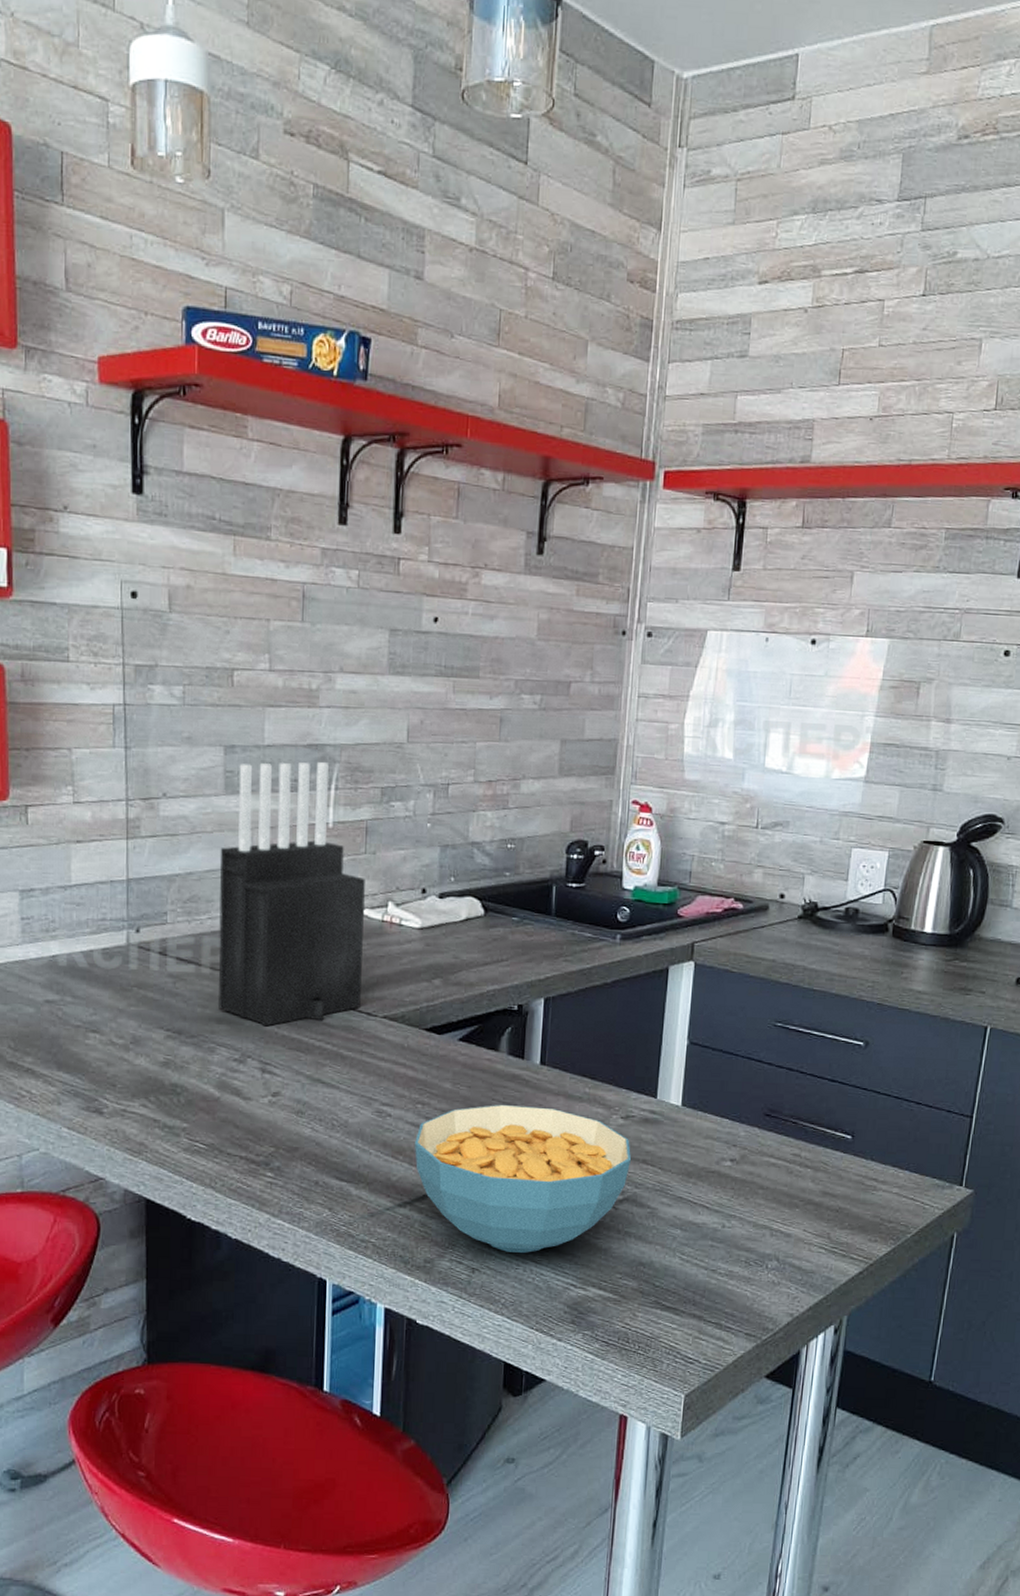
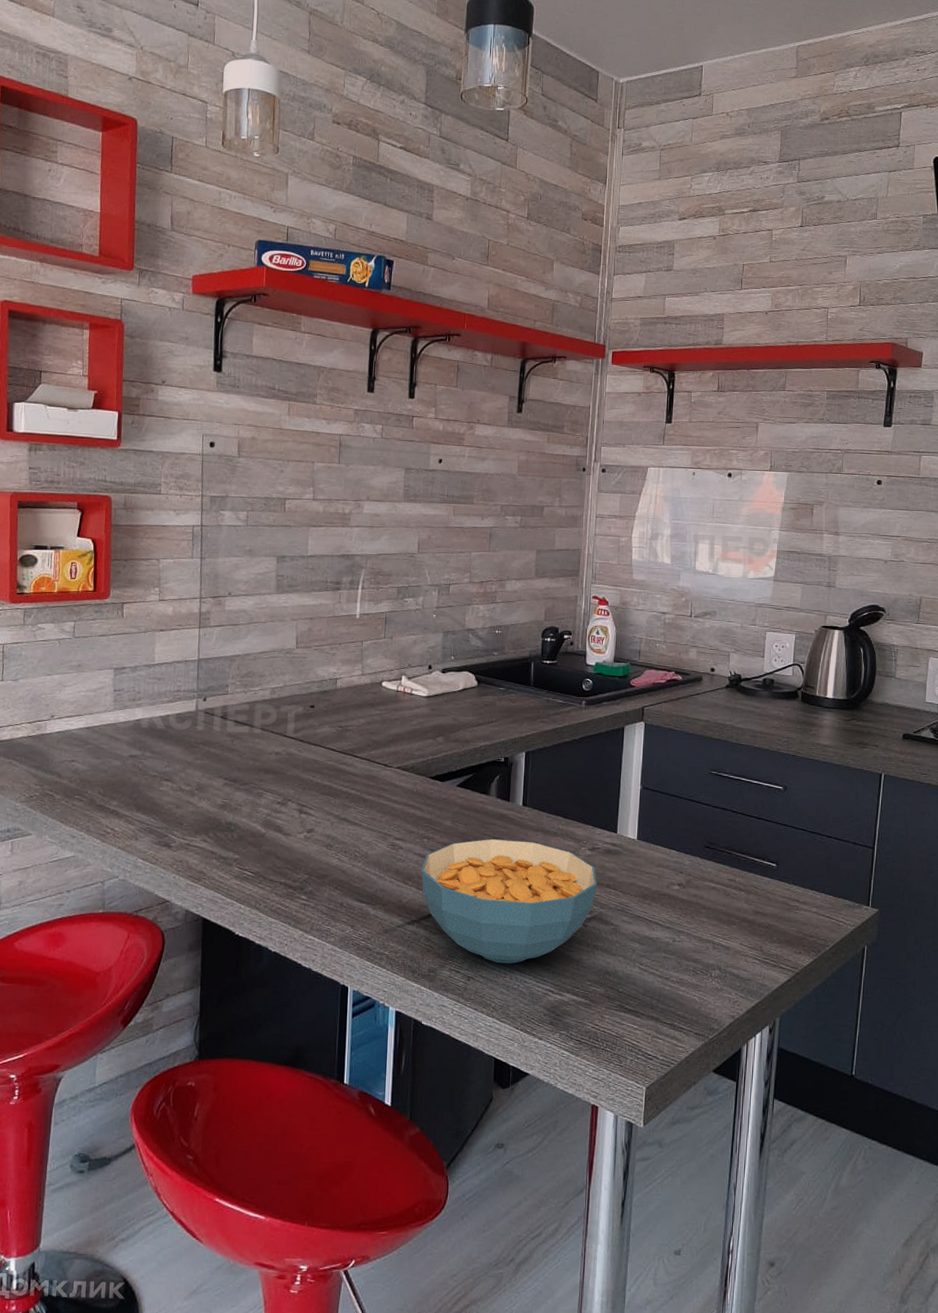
knife block: present [218,762,365,1027] -> none [266,568,384,776]

